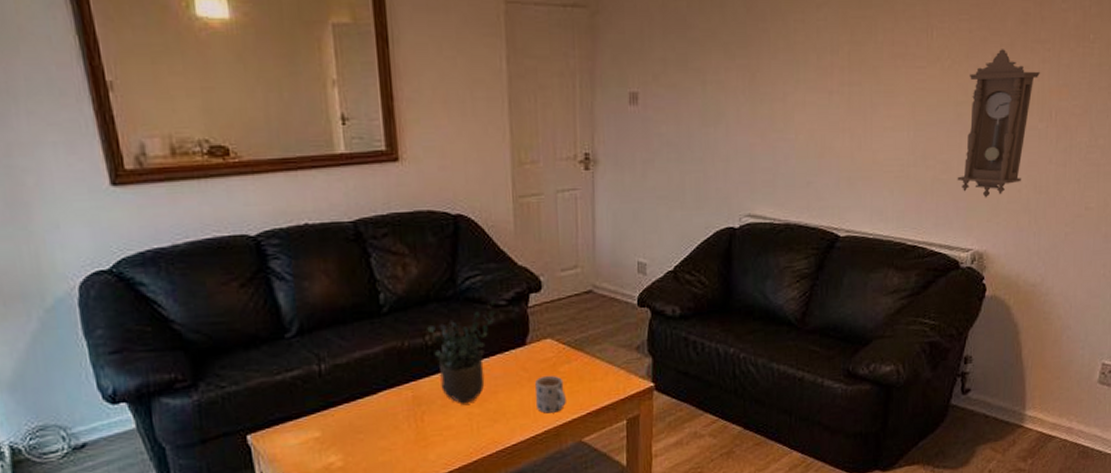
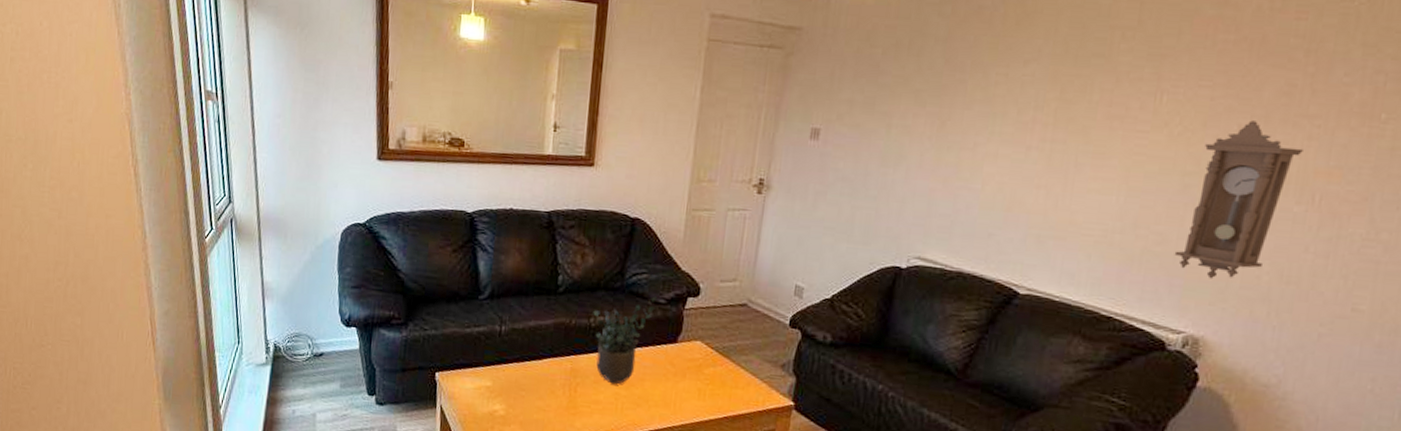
mug: present [535,375,566,414] -> none [677,373,707,410]

